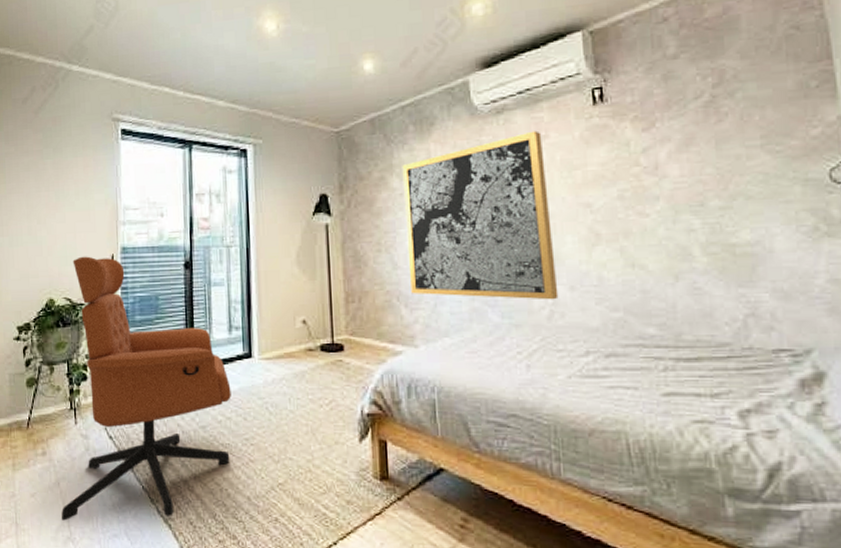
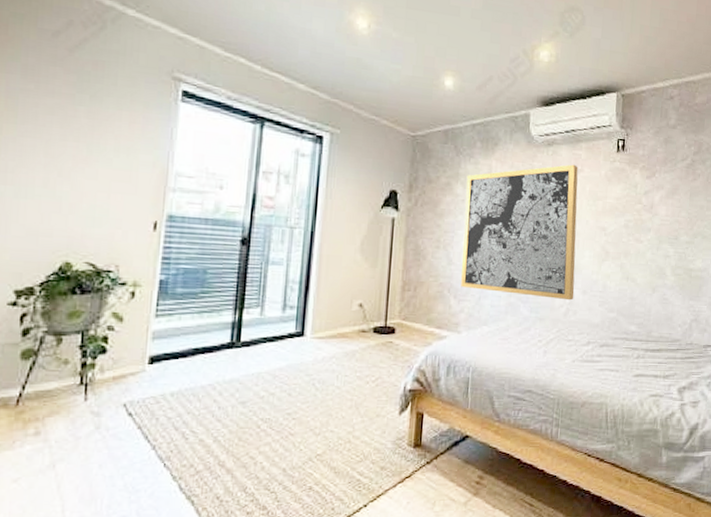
armchair: present [61,256,231,521] -> none [54,219,278,506]

